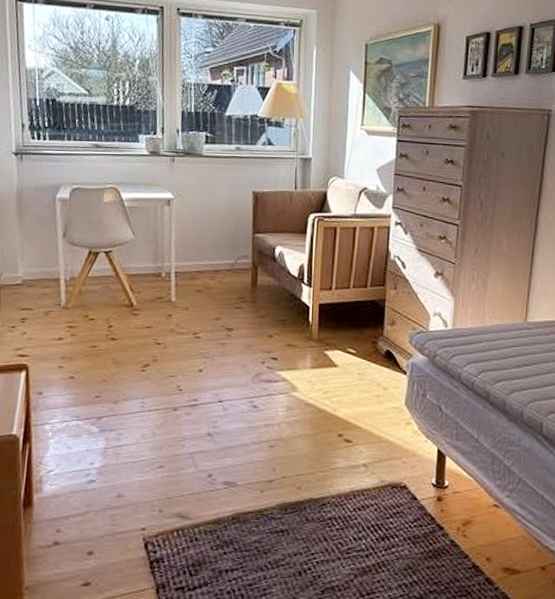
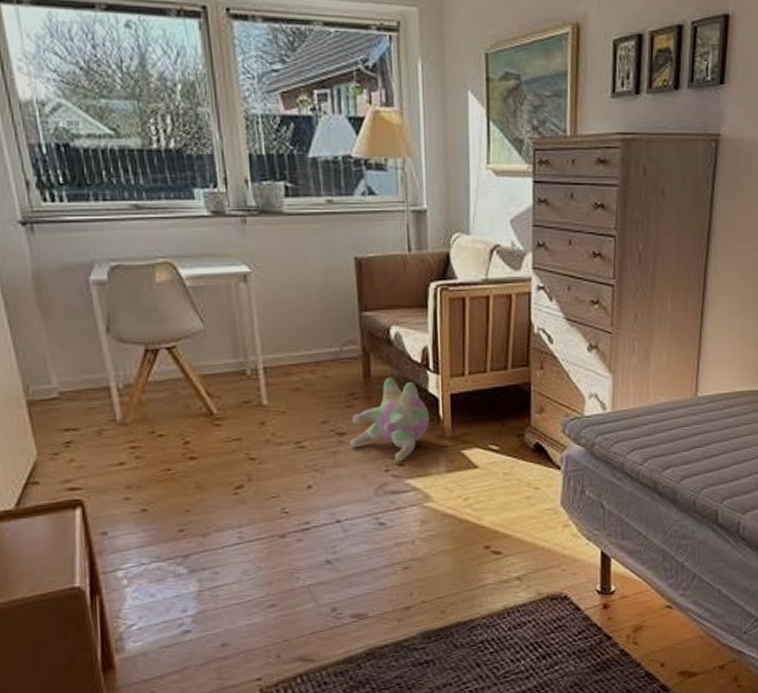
plush toy: none [236,287,301,356] -> present [350,377,430,462]

